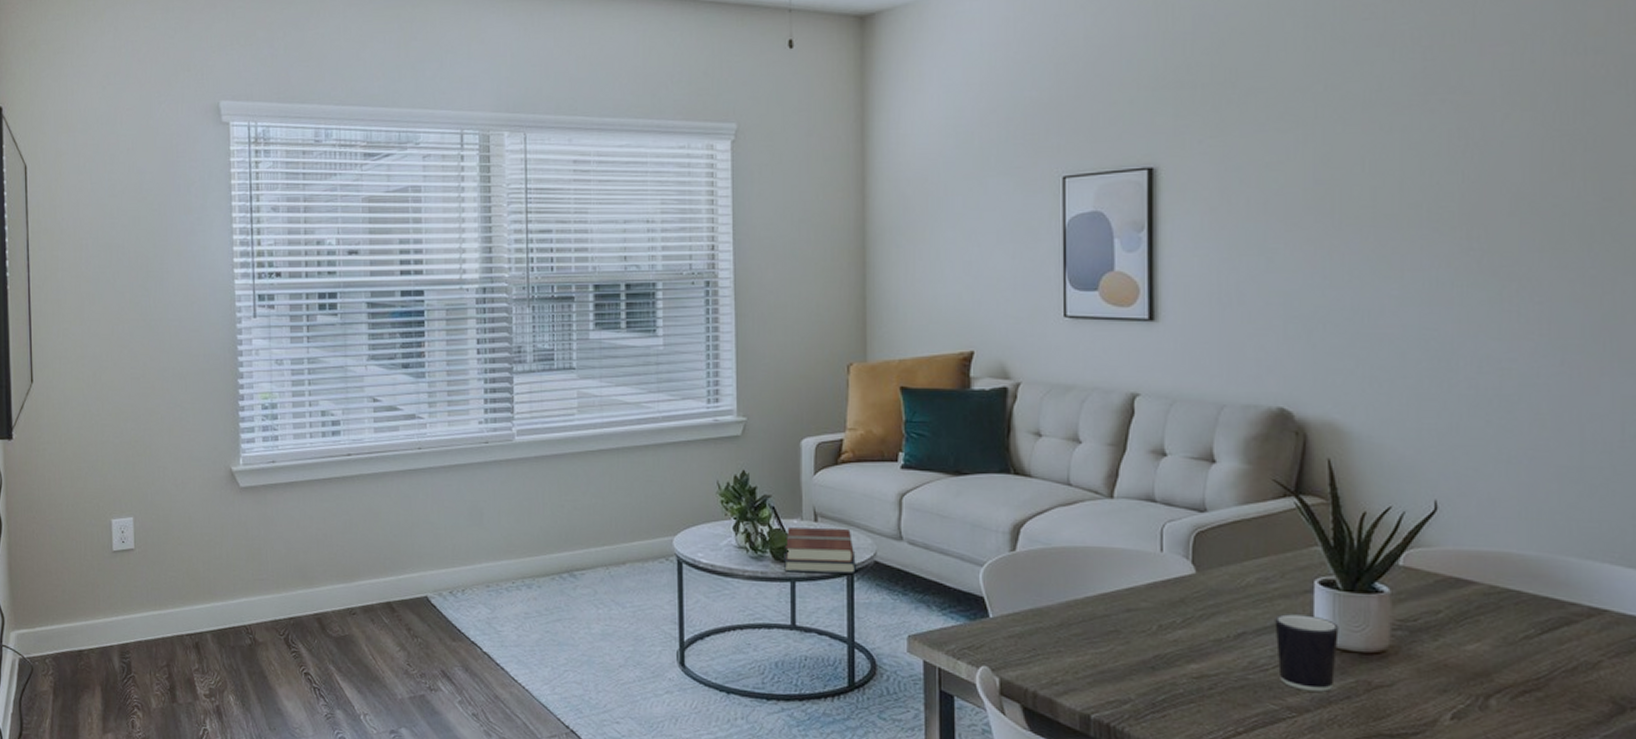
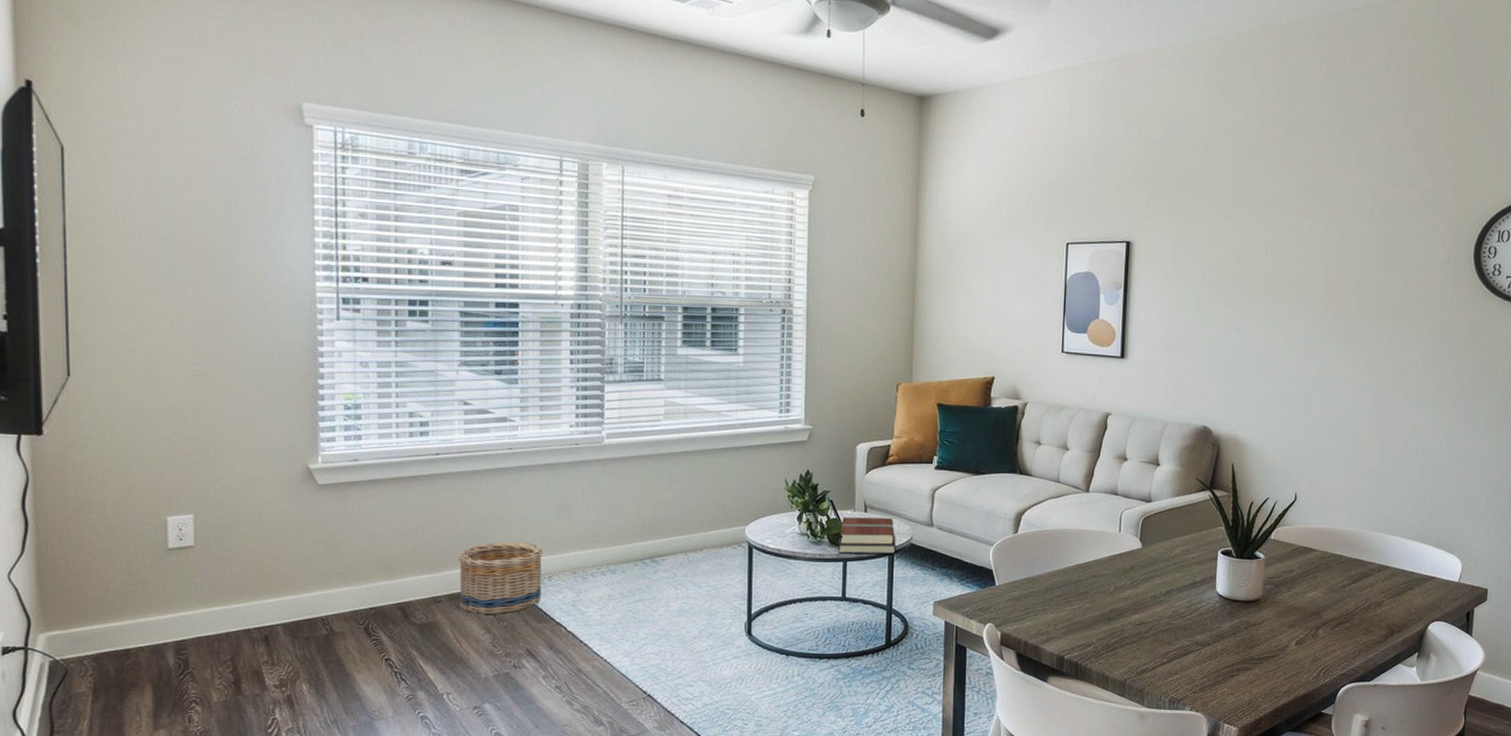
basket: none [371,550,455,630] -> present [458,542,542,614]
mug: present [1275,614,1339,692] -> none [1191,576,1232,630]

